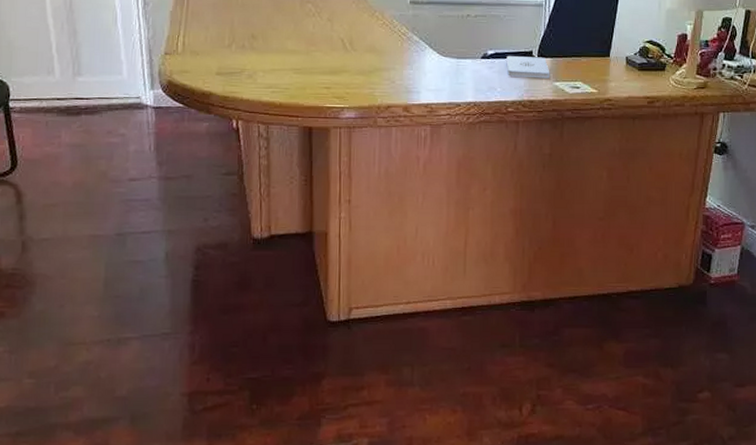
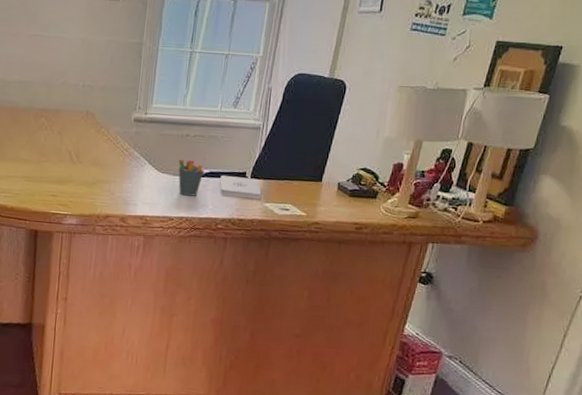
pen holder: none [461,35,491,79] -> present [178,155,208,196]

